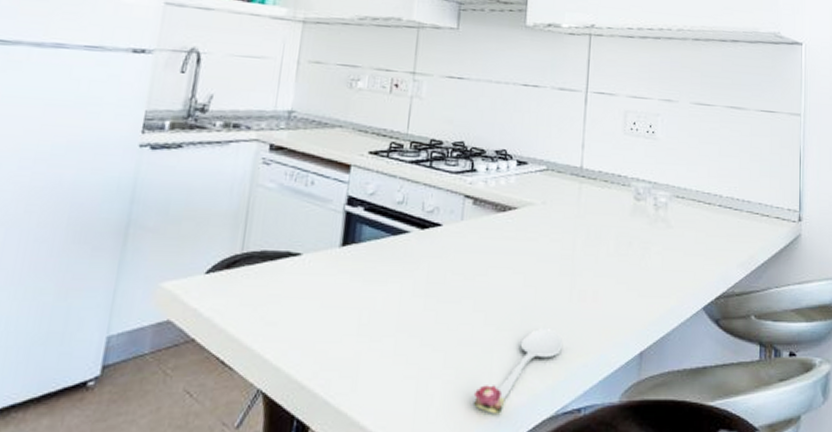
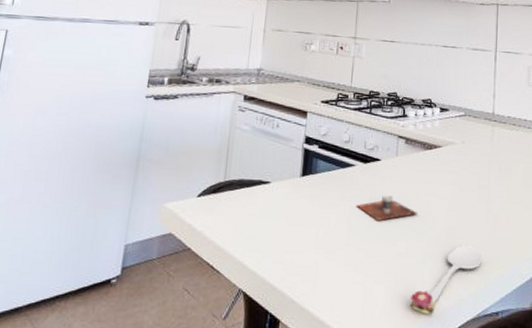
cup: none [410,267,485,300] -> present [356,194,417,221]

